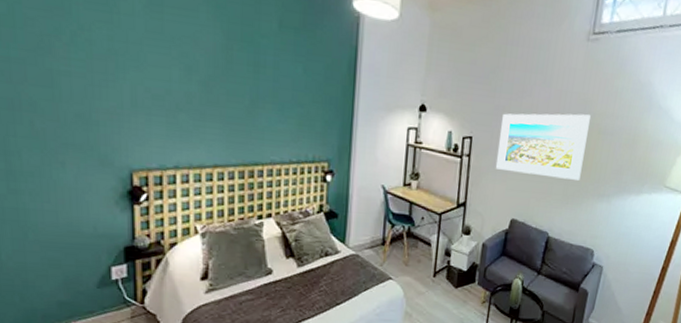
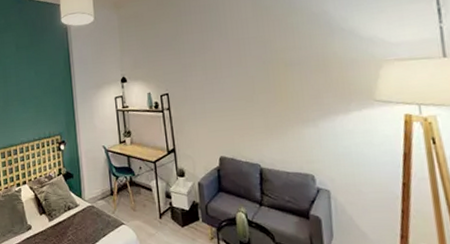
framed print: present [495,113,591,180] -> none [191,53,279,116]

